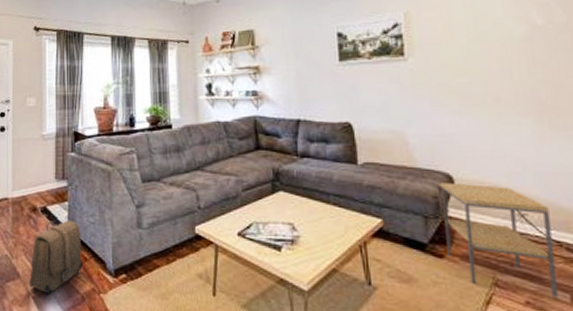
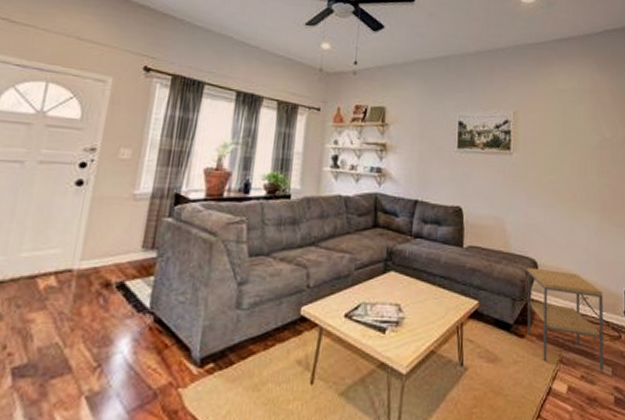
backpack: present [30,220,83,294] -> none [84,298,165,391]

